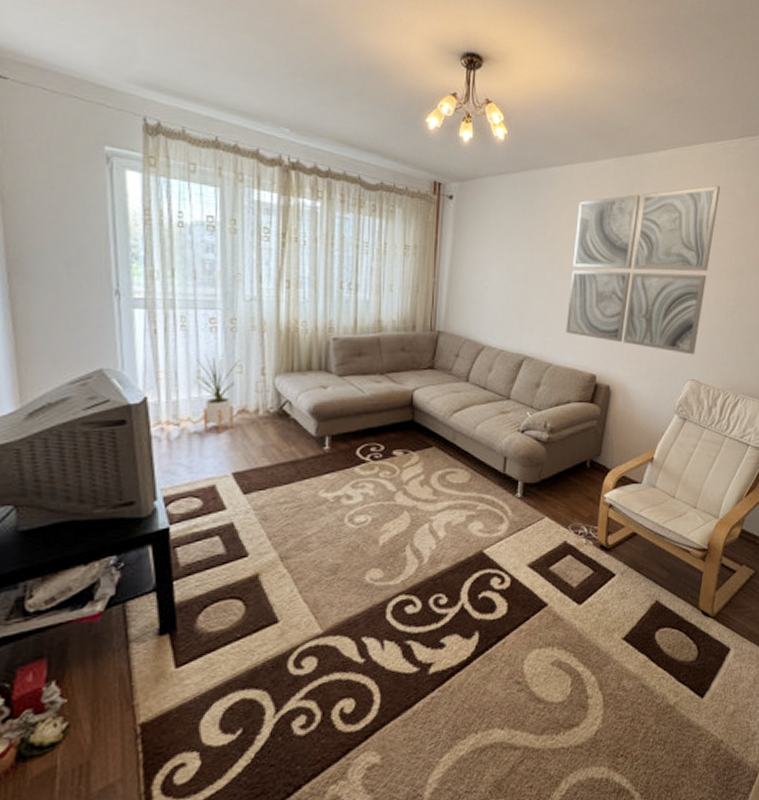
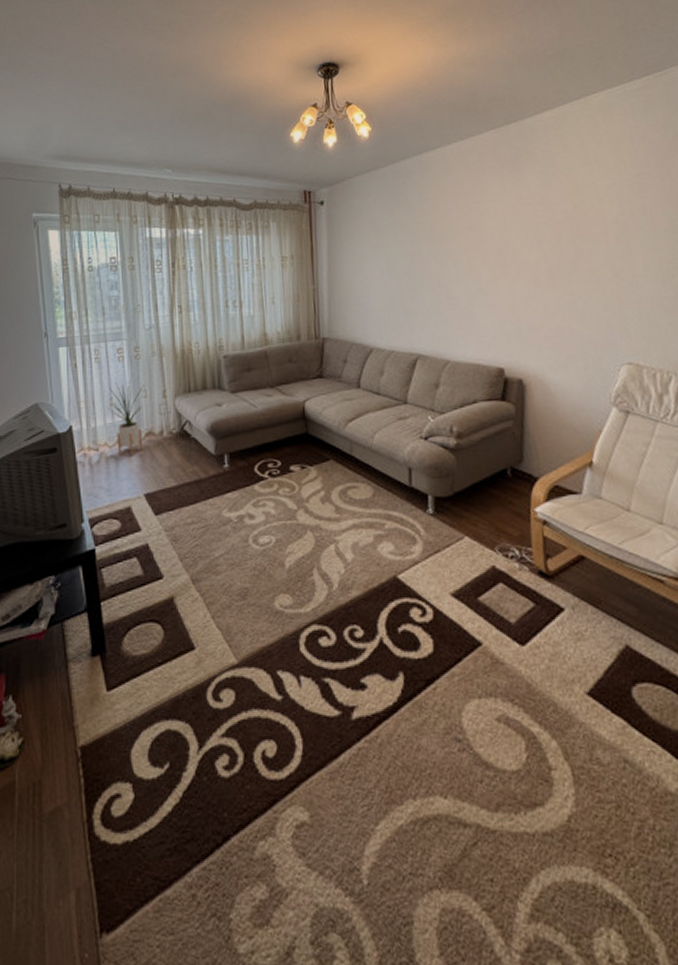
wall art: present [566,185,721,355] -> none [457,134,629,334]

